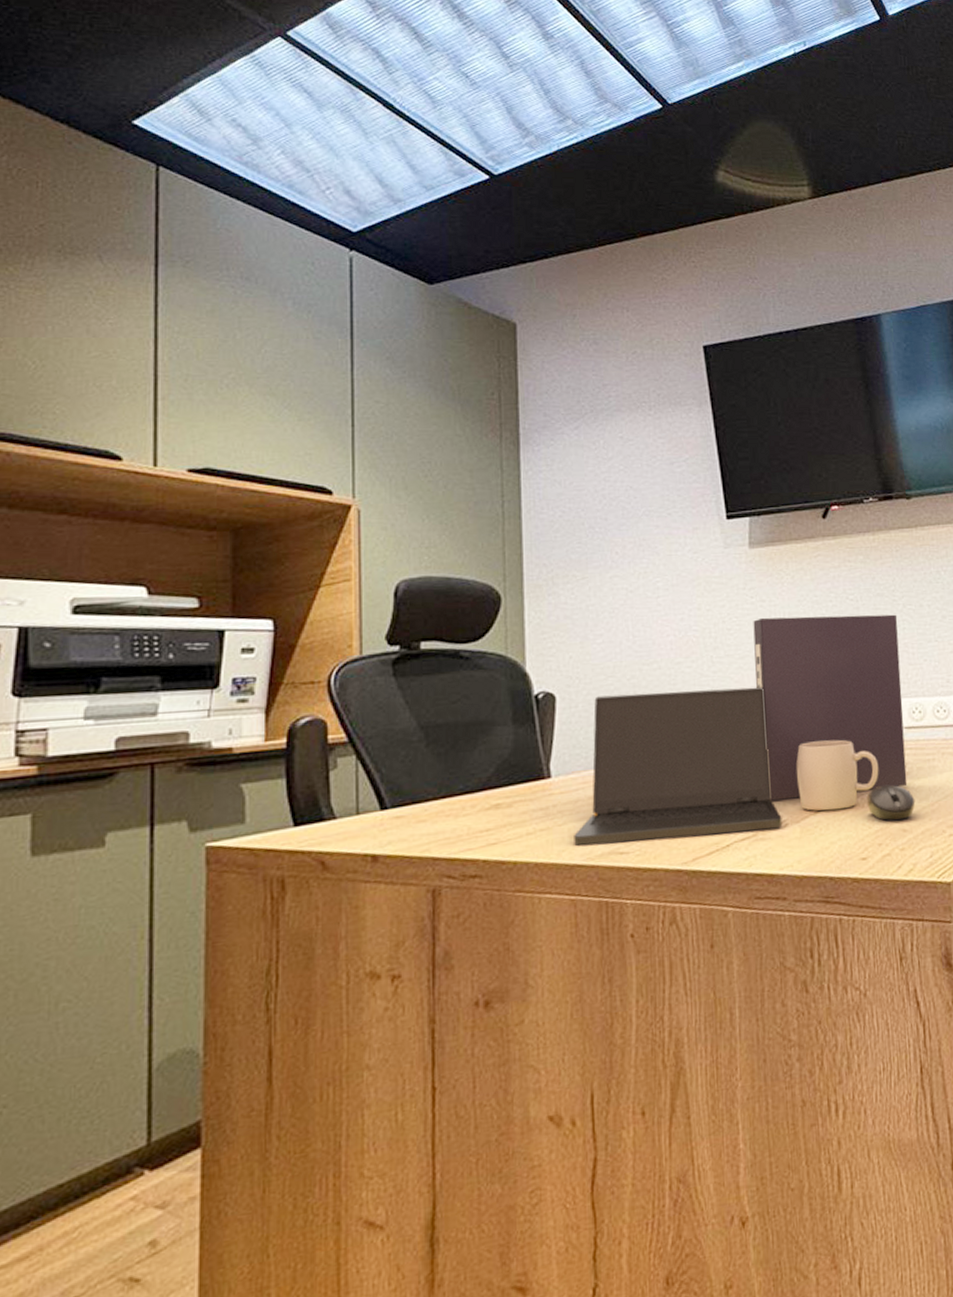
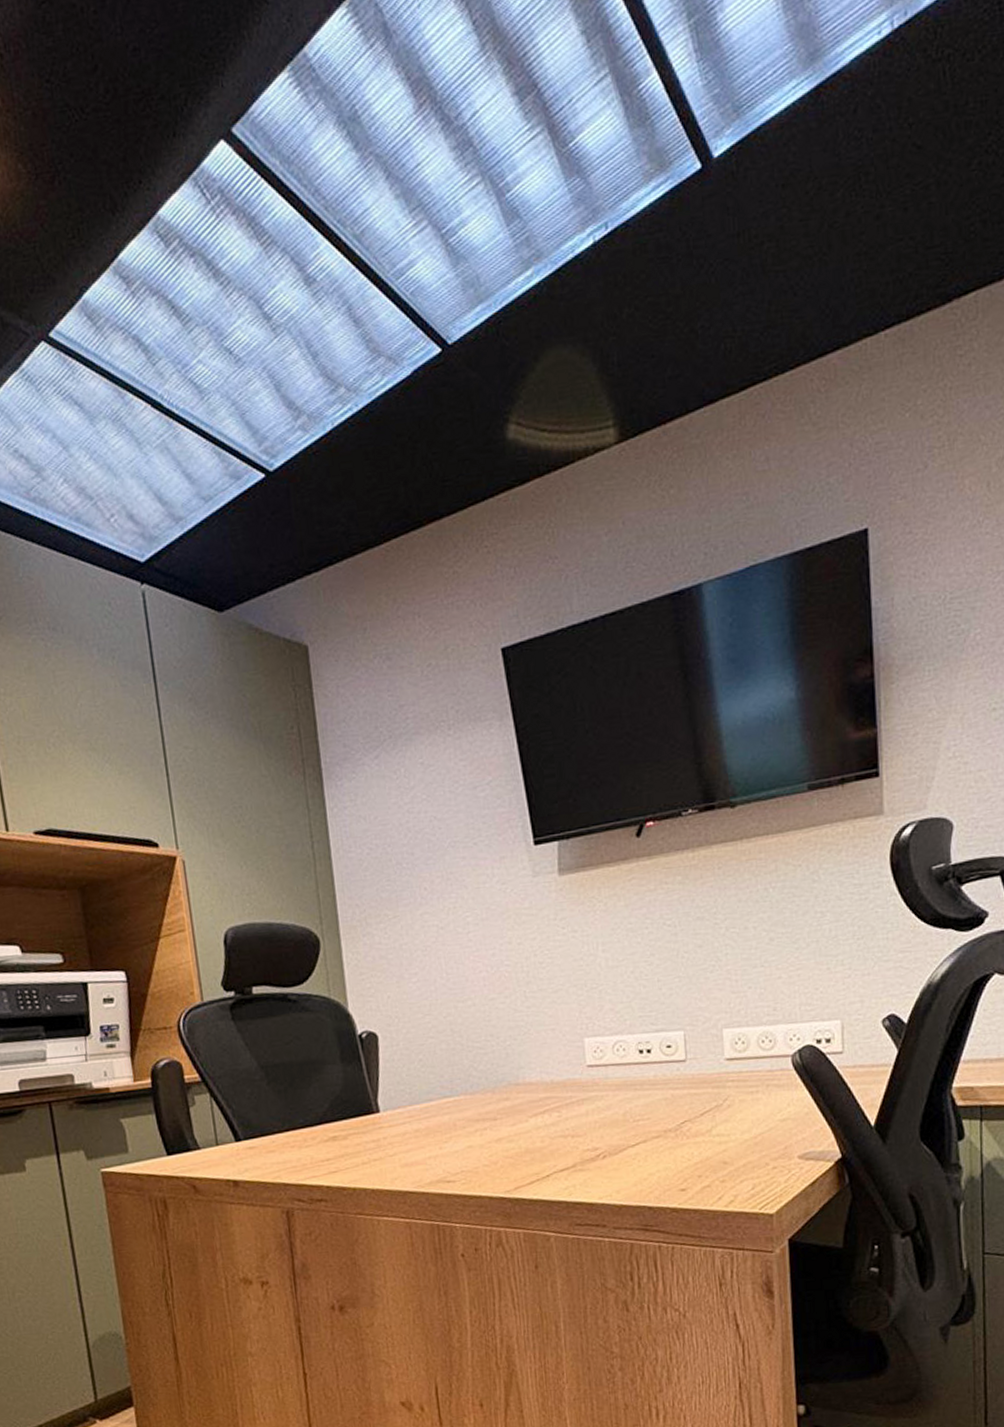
laptop: present [574,686,783,846] -> none [404,1020,601,1175]
binder: present [753,614,908,801] -> none [565,939,729,1134]
mug: present [796,739,879,811] -> none [613,1072,699,1144]
computer mouse: present [866,784,916,820] -> none [685,1117,737,1153]

